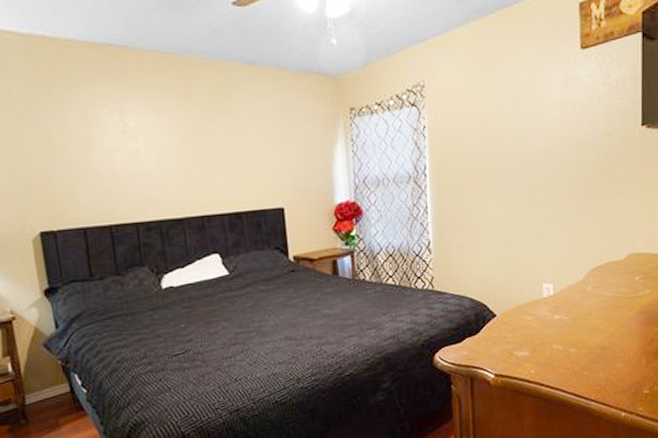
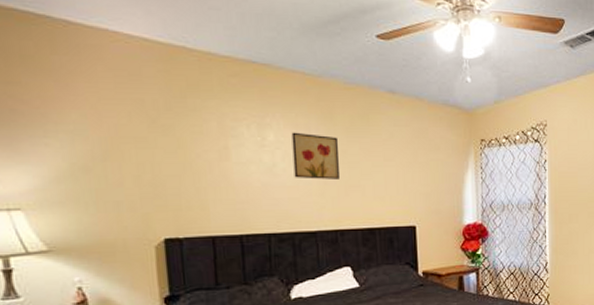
wall art: none [152,115,203,164] -> present [291,132,339,179]

